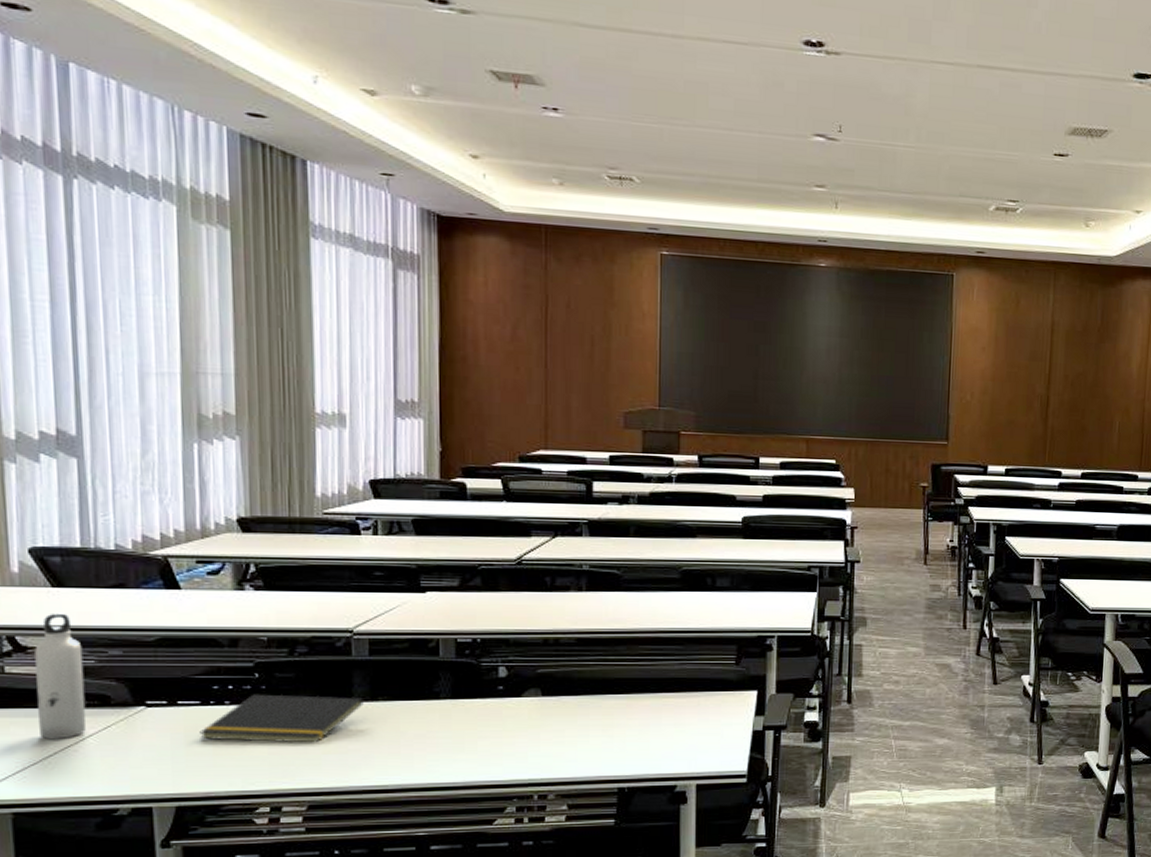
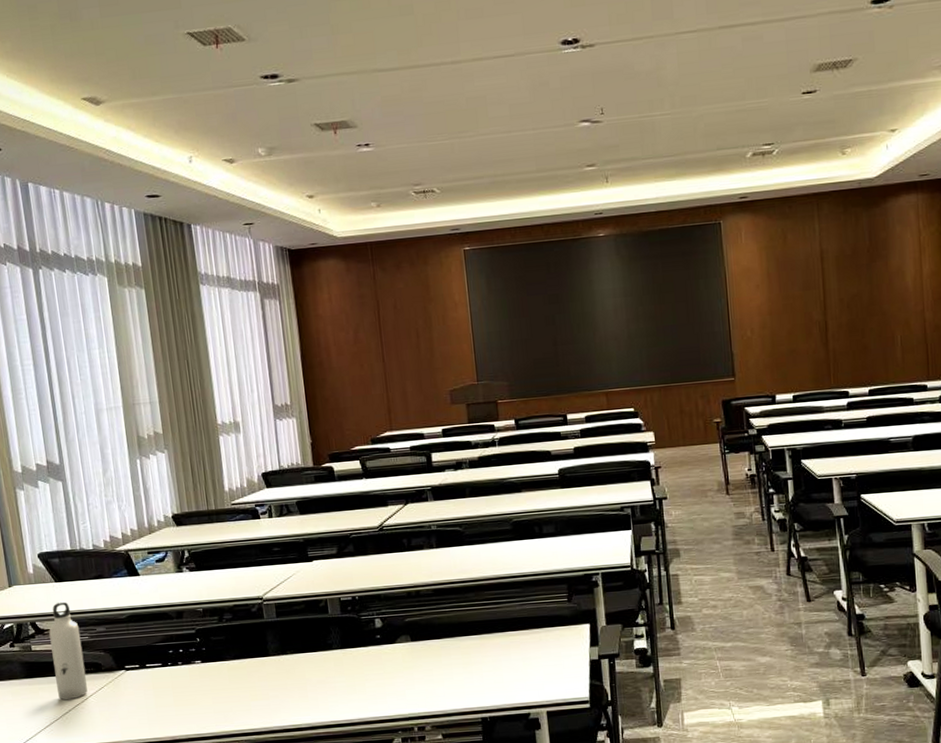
notepad: present [199,694,364,743] -> none [163,652,277,694]

